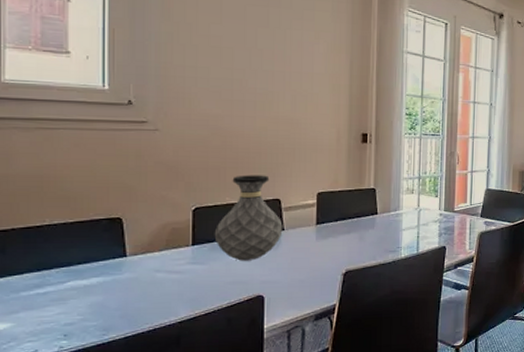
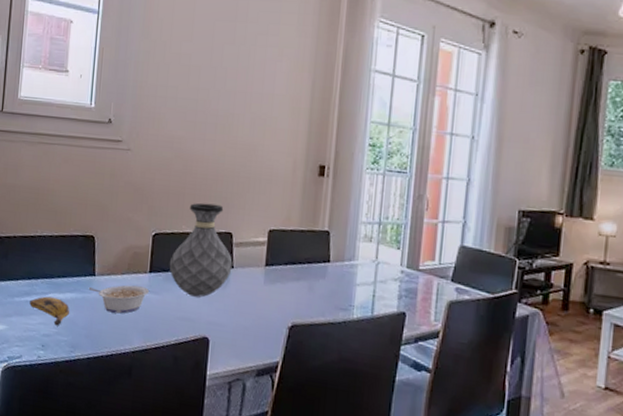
banana: none [42,285,96,313] -> present [29,296,69,326]
legume: none [119,260,193,289] -> present [88,285,149,314]

